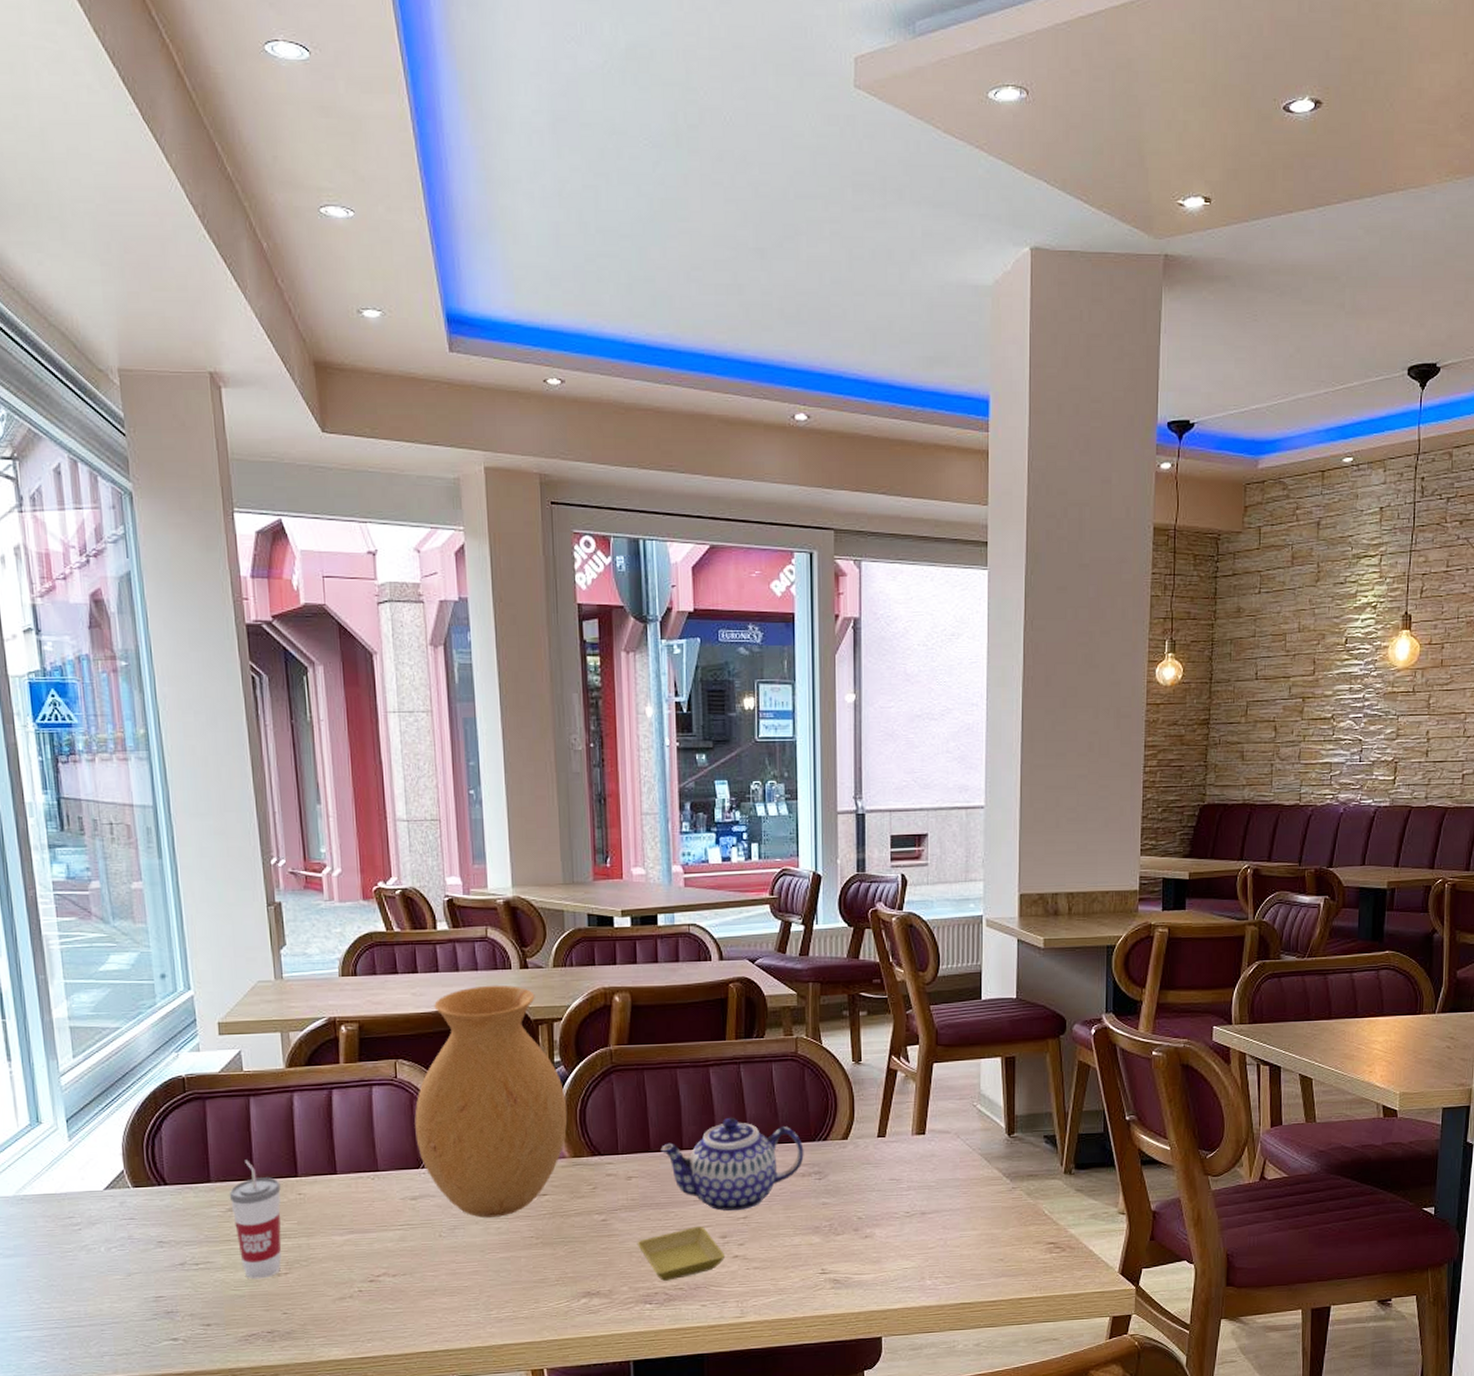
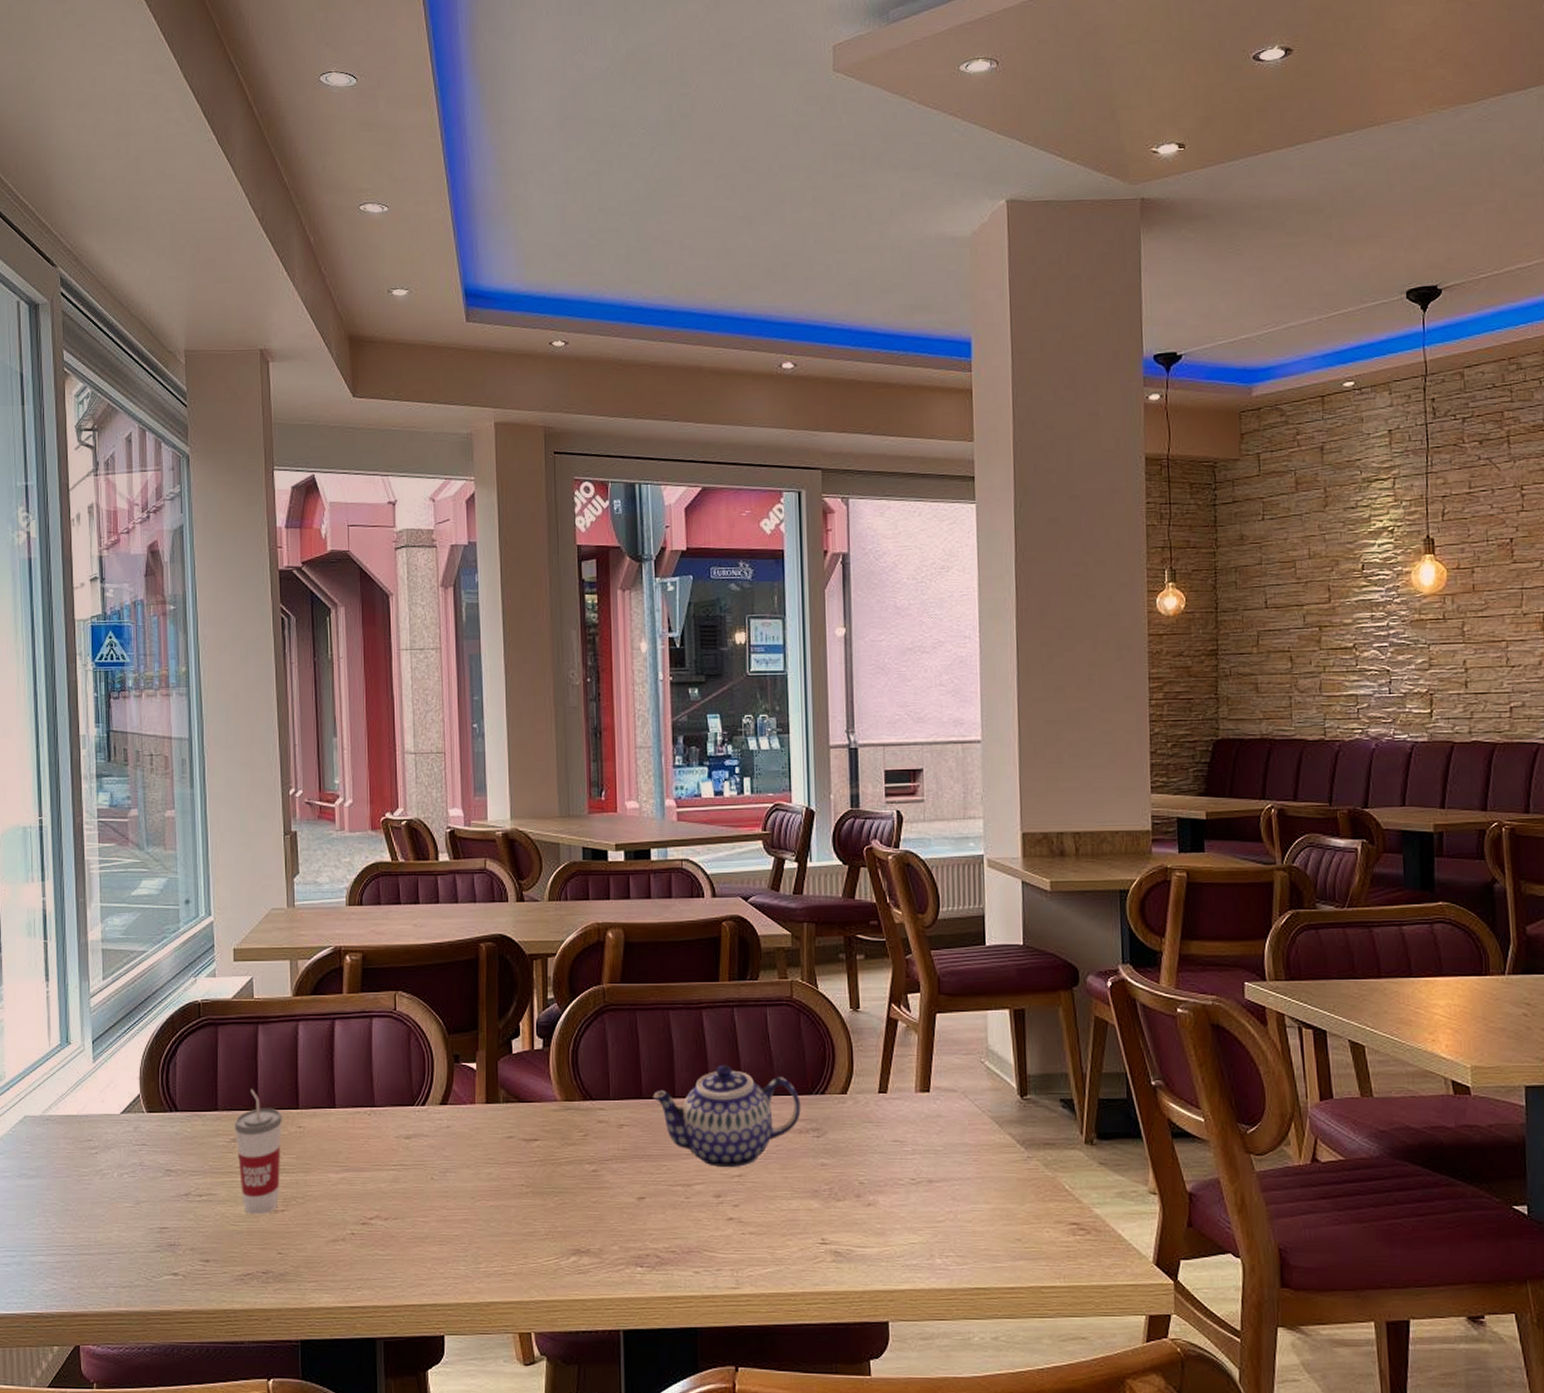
vase: present [414,985,568,1218] -> none [411,917,560,1162]
saucer: present [636,1226,726,1281] -> none [628,1182,720,1242]

